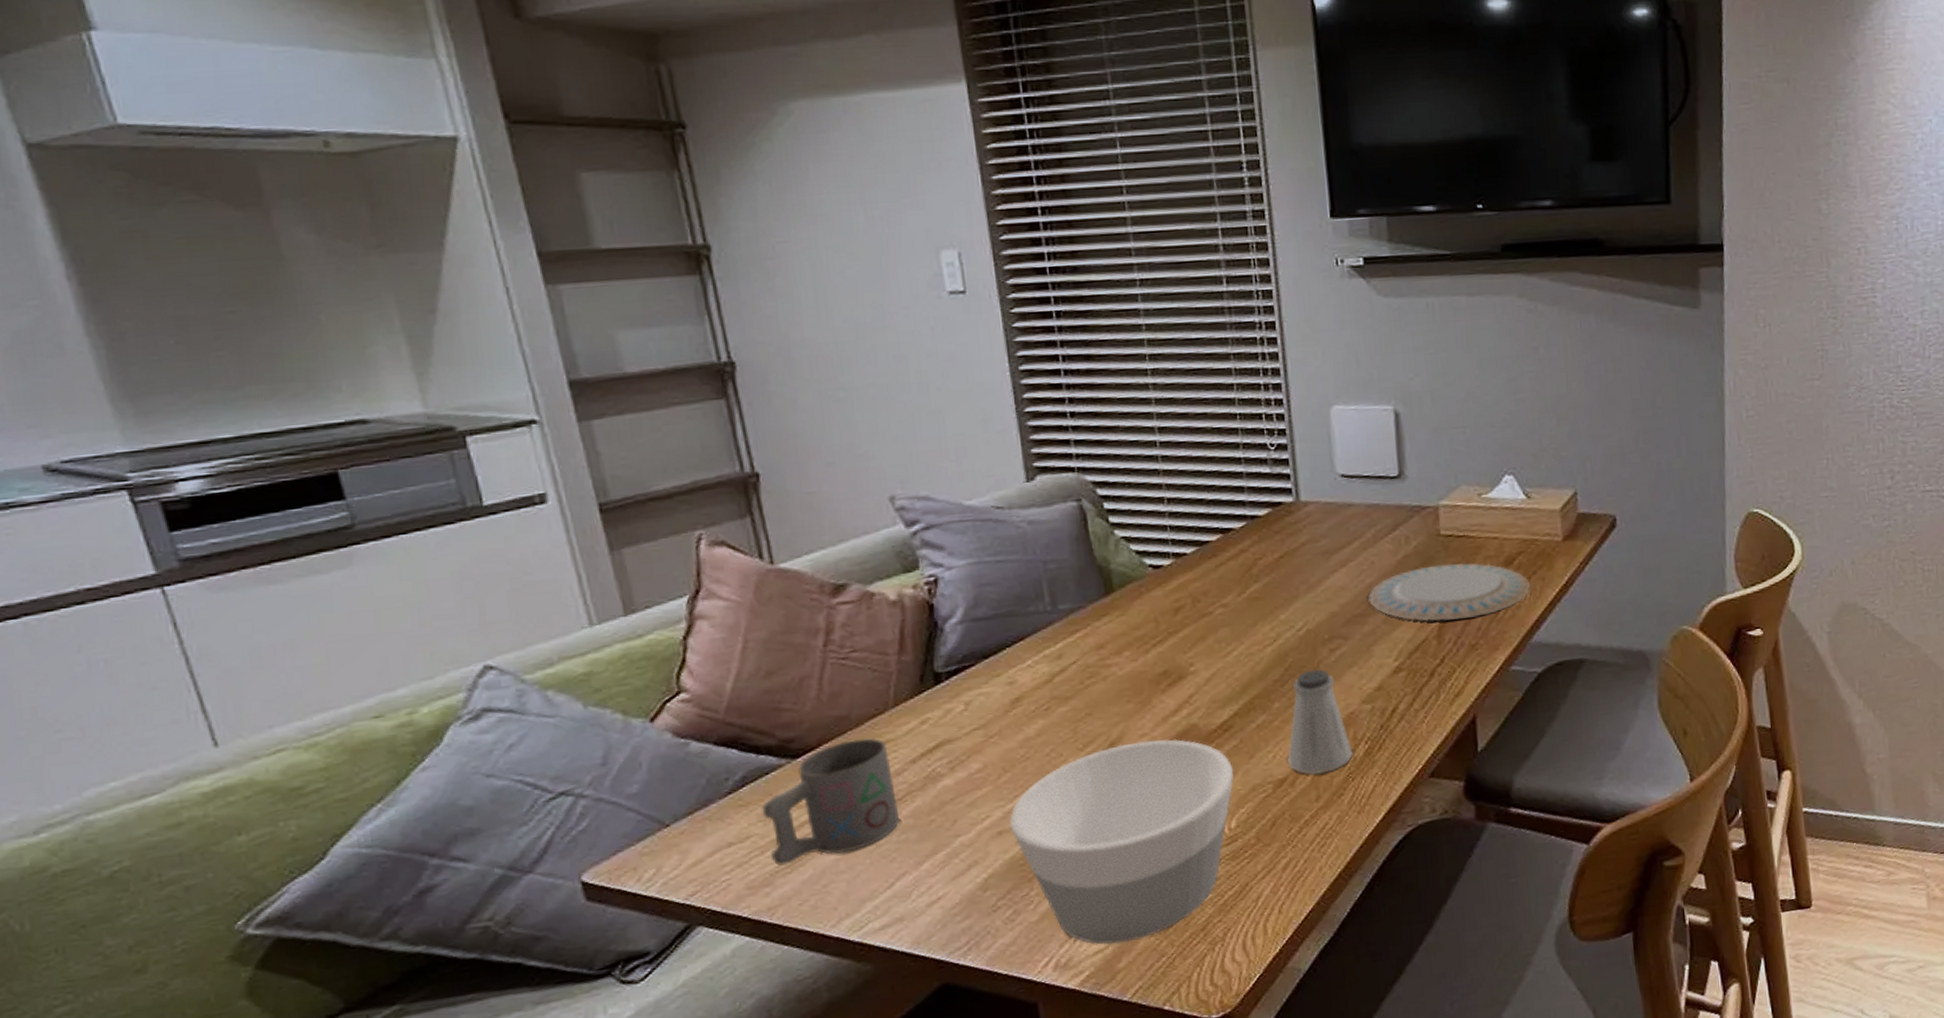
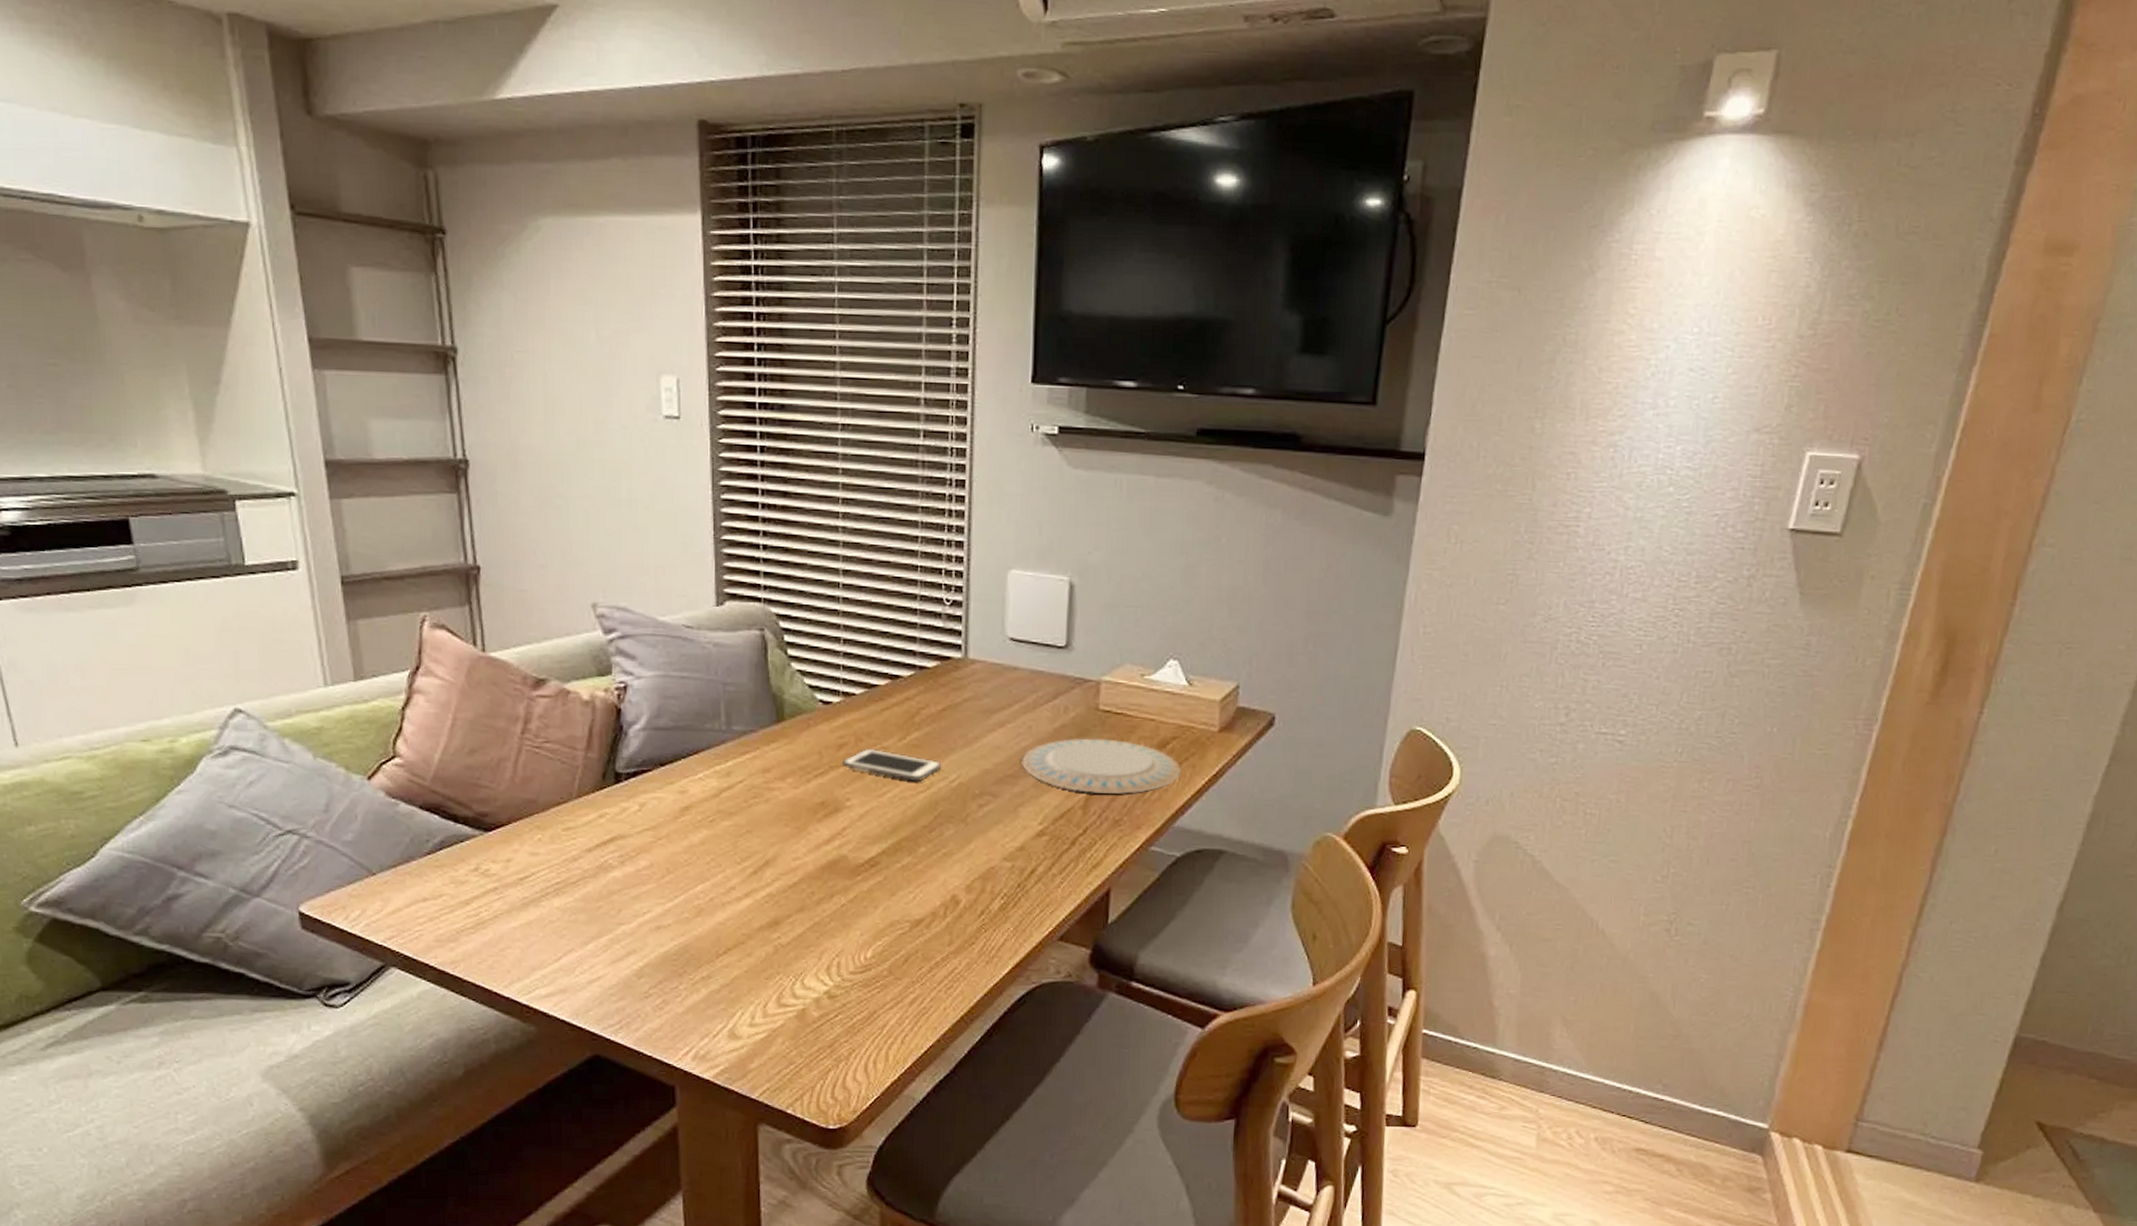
mug: present [761,737,900,866] -> none [454,822,572,925]
bowl: present [1009,739,1235,945] -> none [667,863,876,1046]
cell phone: none [1181,607,1287,636] -> present [842,748,942,782]
saltshaker: present [1288,669,1353,775] -> none [927,821,989,920]

